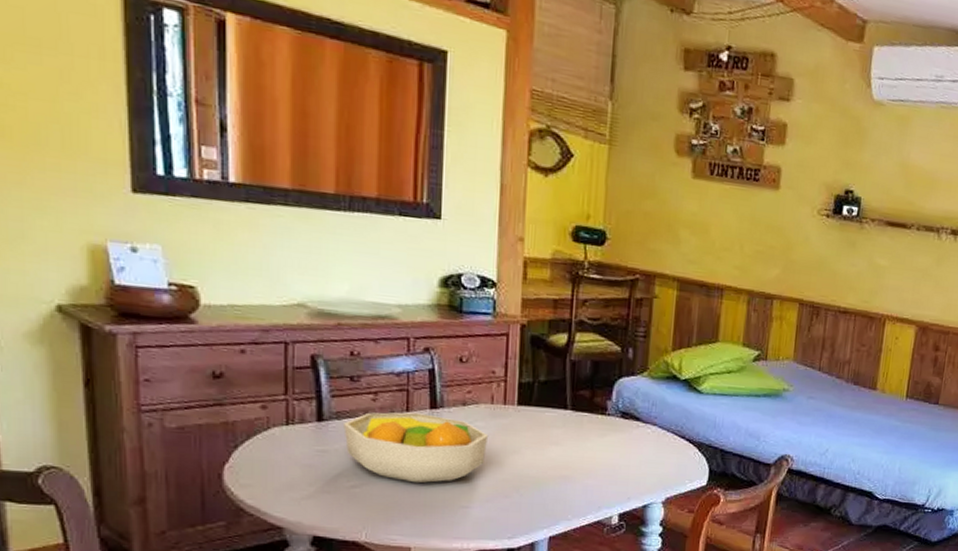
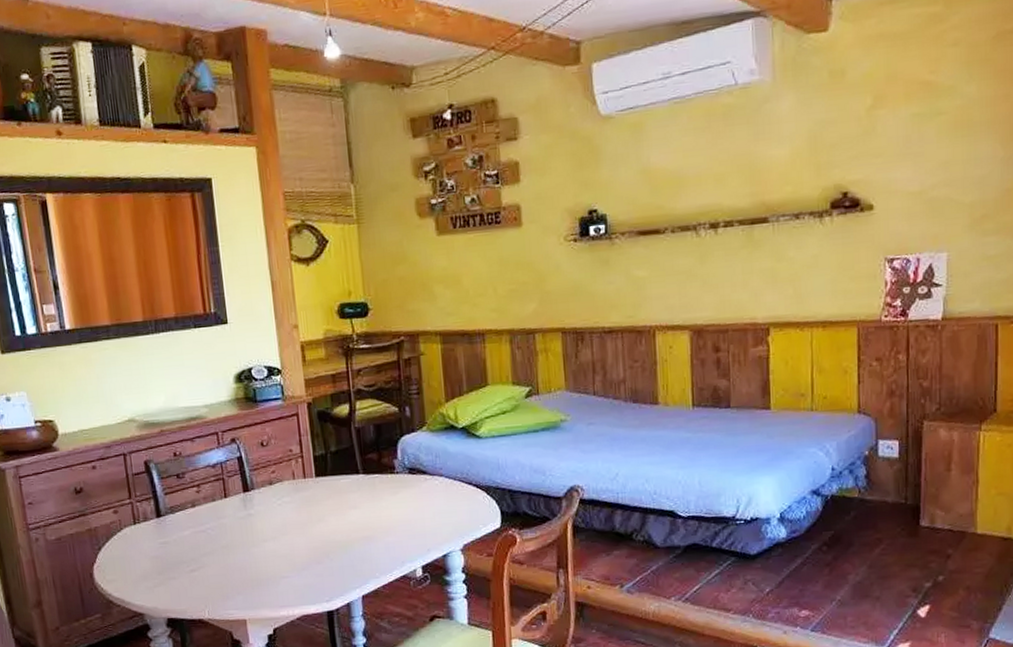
fruit bowl: present [344,412,489,484] -> none [177,497,296,561]

